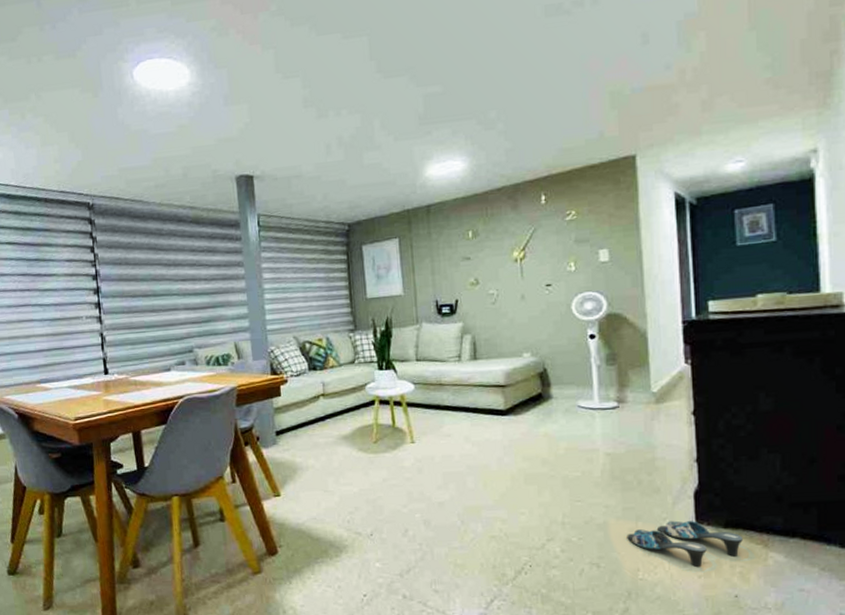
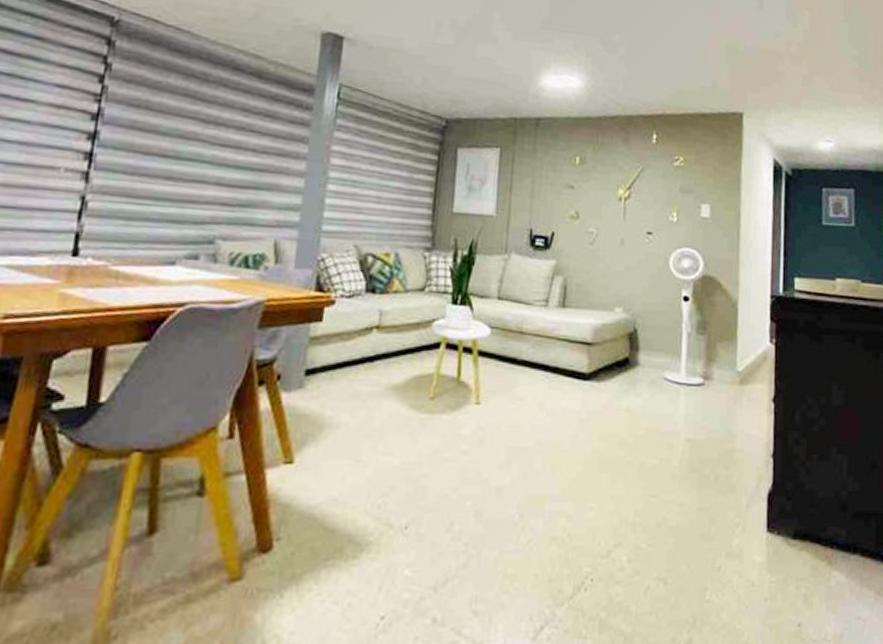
slippers: present [627,520,743,567] -> none [698,527,809,586]

